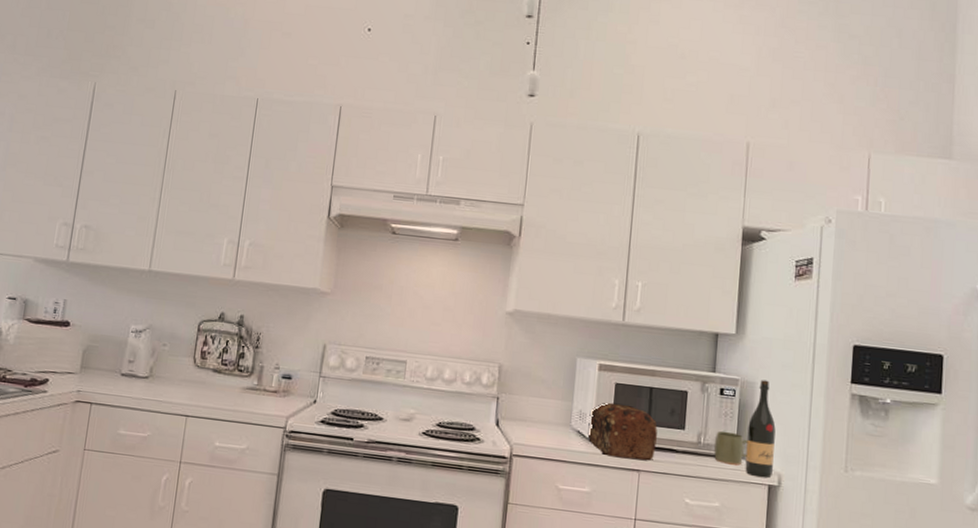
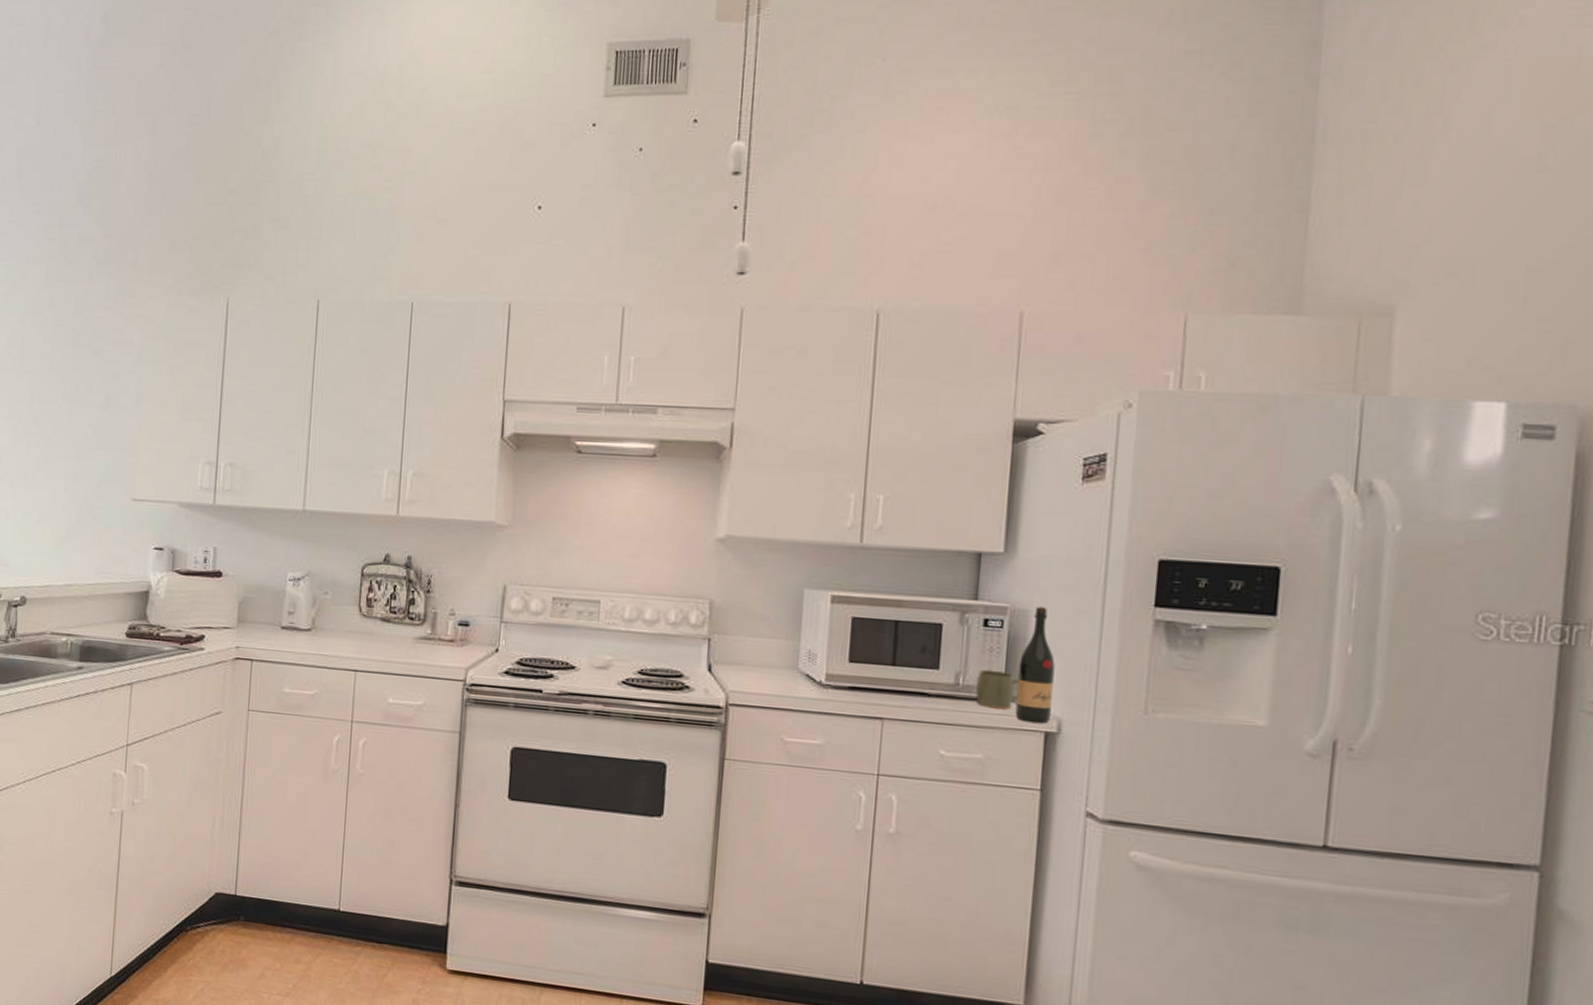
bread loaf: present [588,402,658,461] -> none [819,640,905,708]

